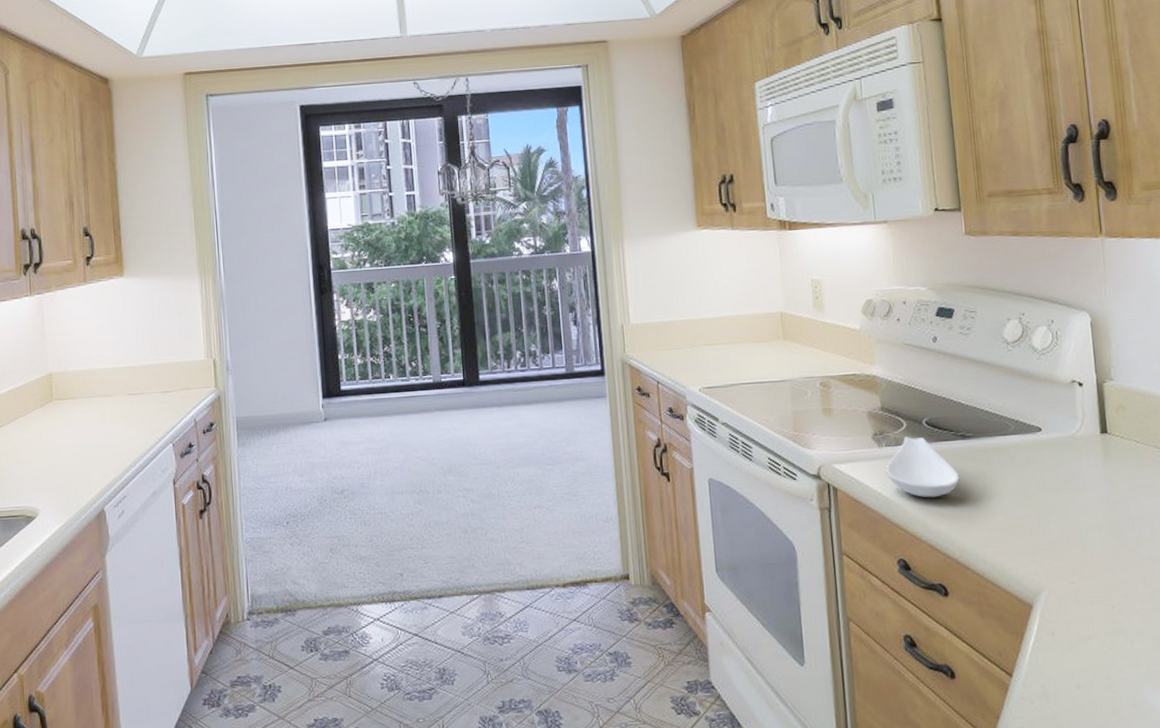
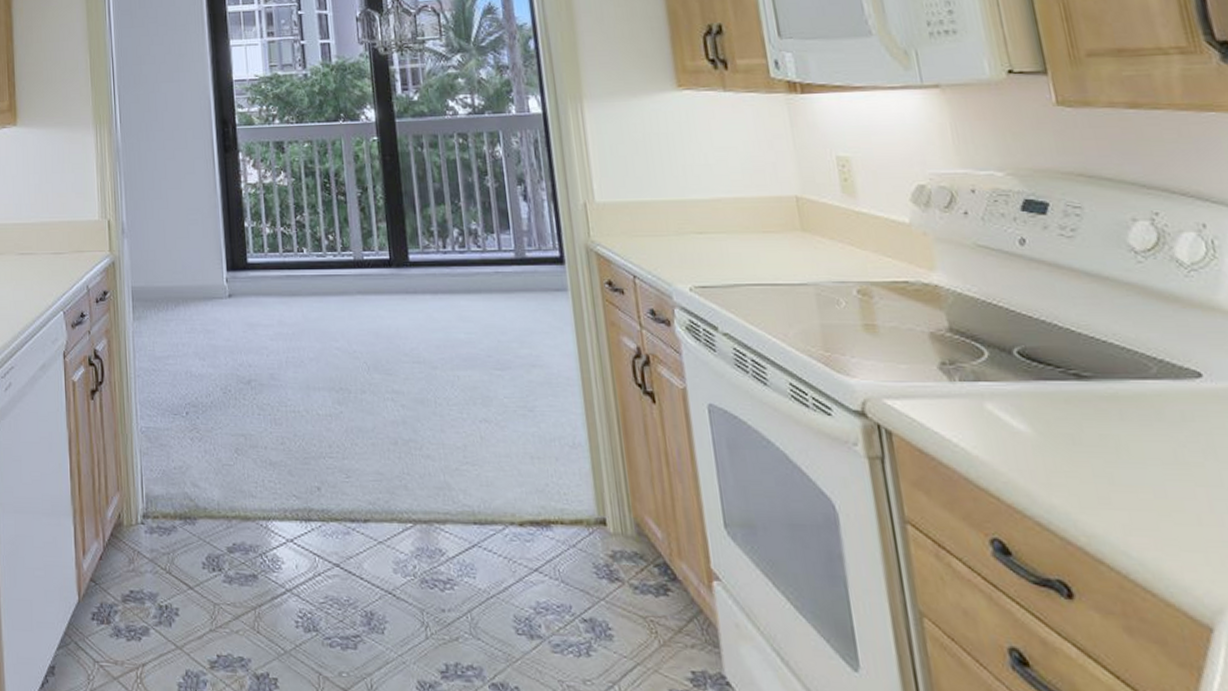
spoon rest: present [886,436,960,498] -> none [962,370,1078,457]

